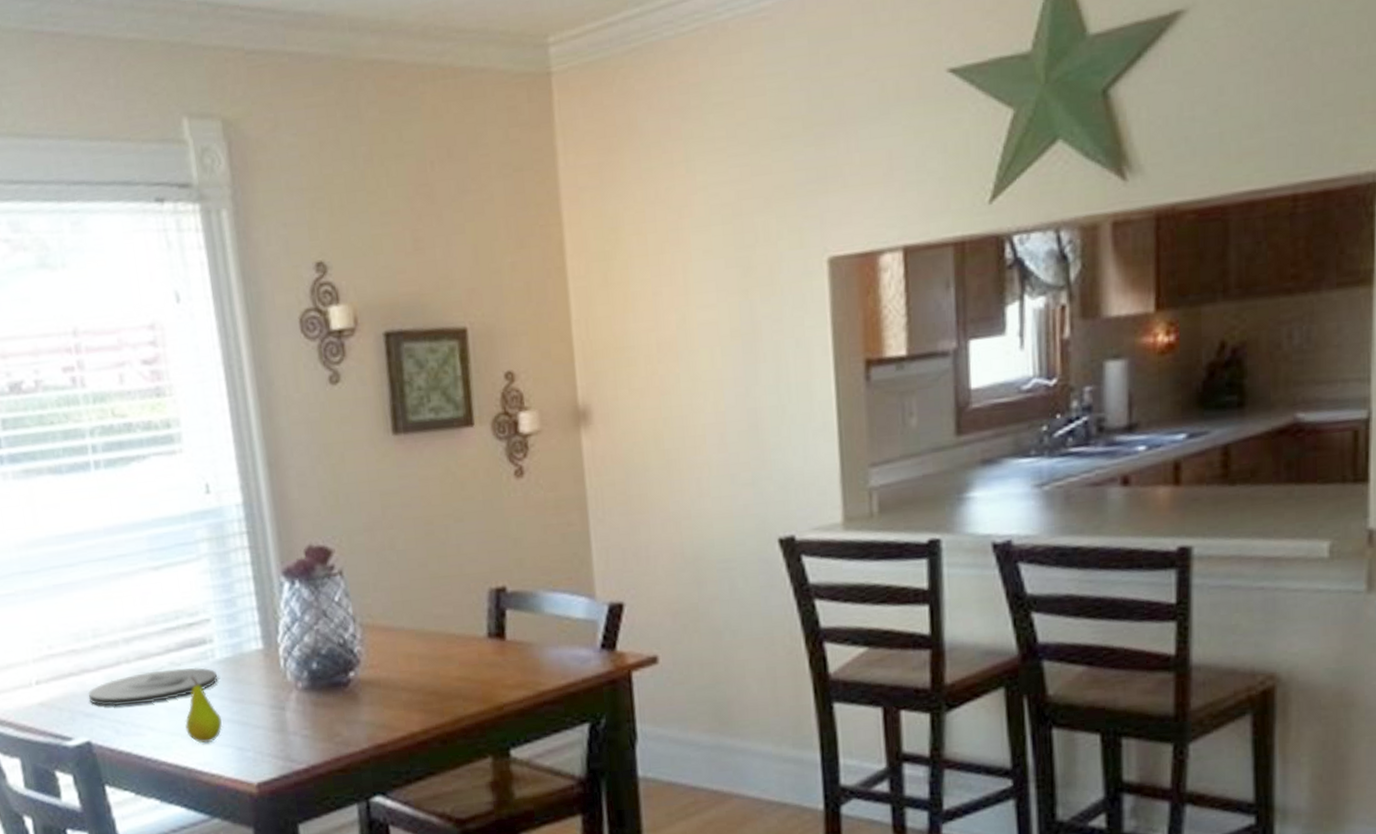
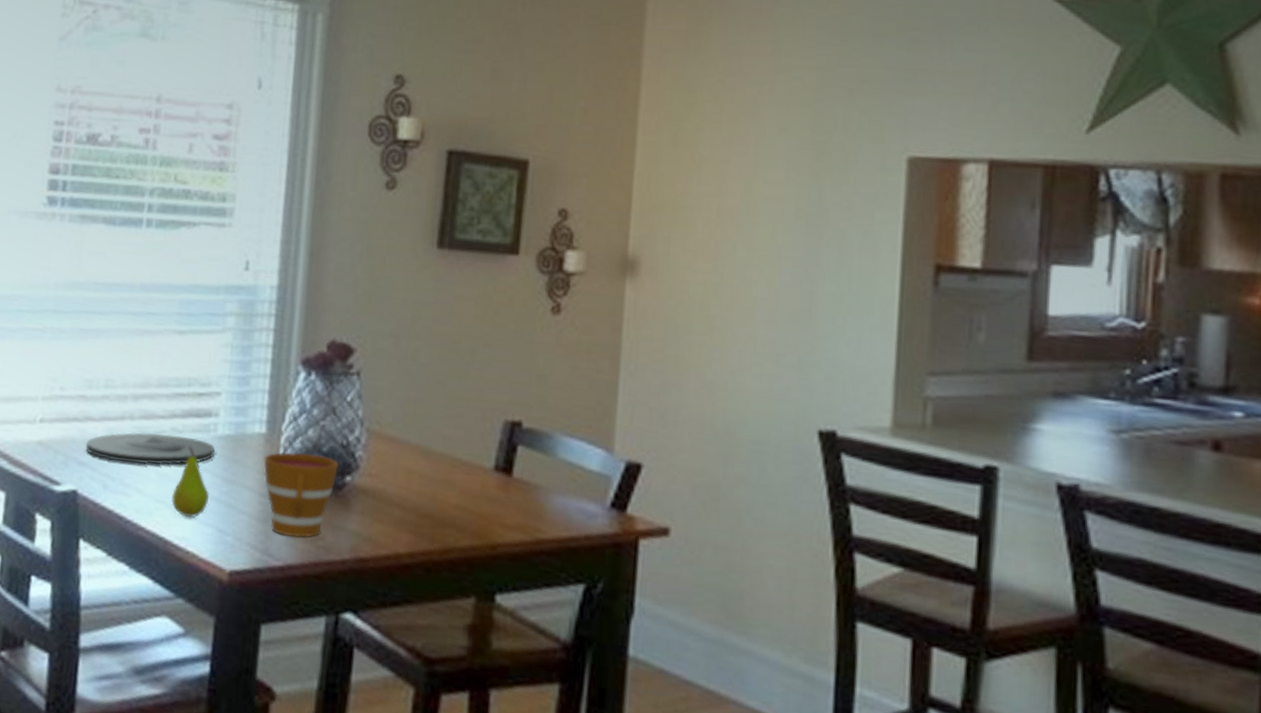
cup: none [266,658,341,740] -> present [264,451,339,538]

